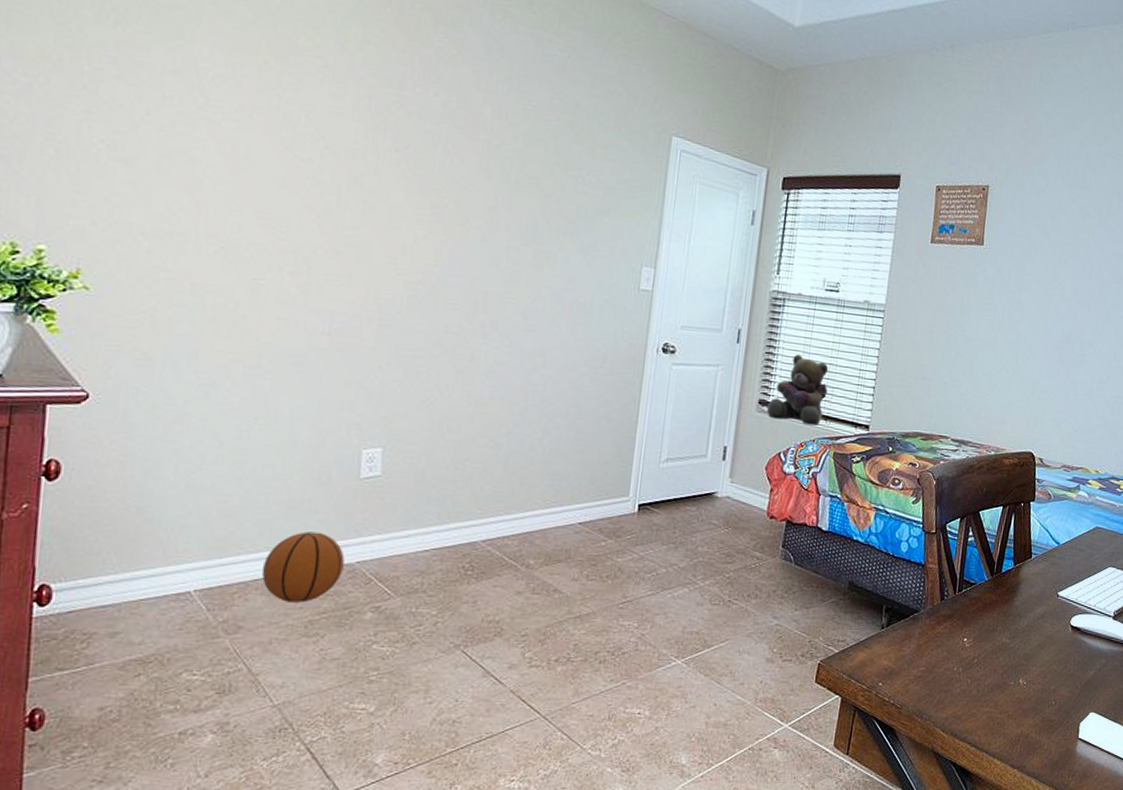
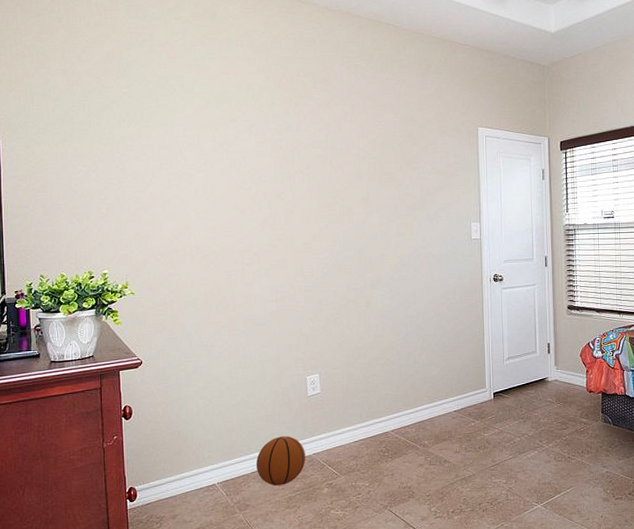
teddy bear: present [767,354,829,426] -> none [575,268,618,319]

